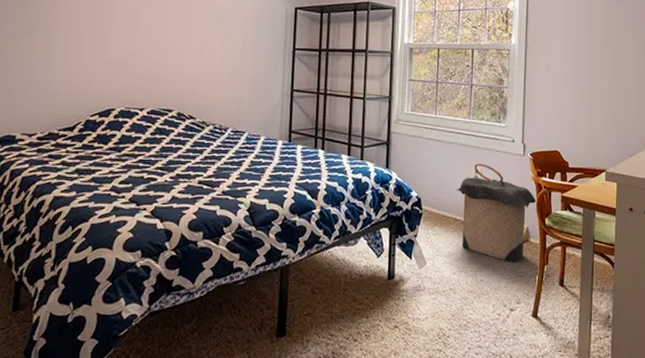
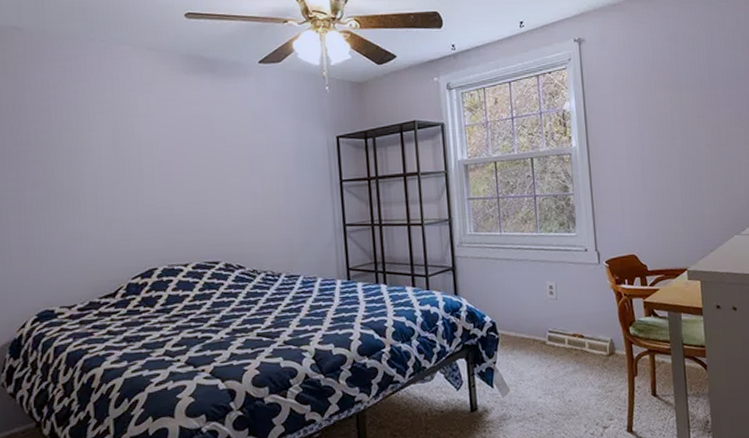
laundry hamper: present [457,163,537,262] -> none [532,277,619,378]

